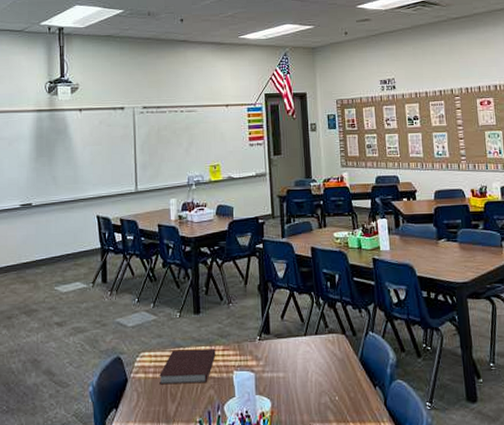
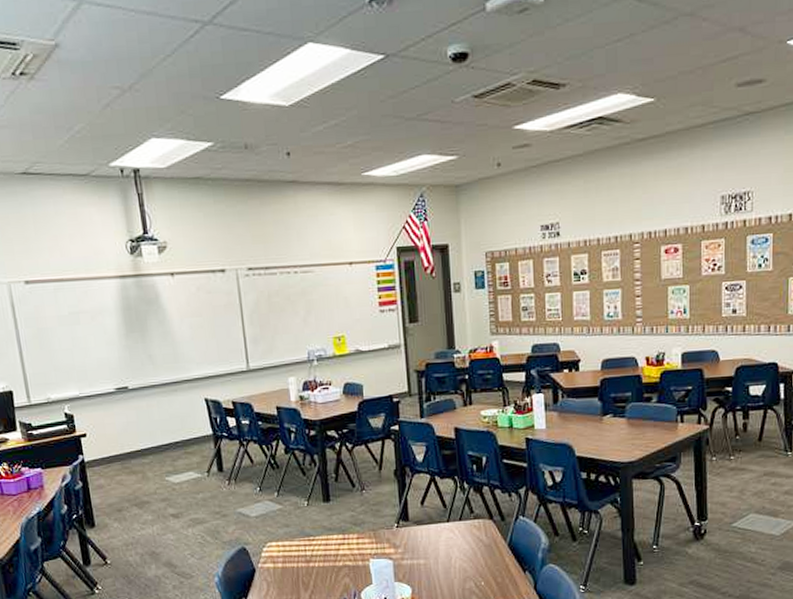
notebook: present [159,348,216,385] -> none [289,537,350,574]

